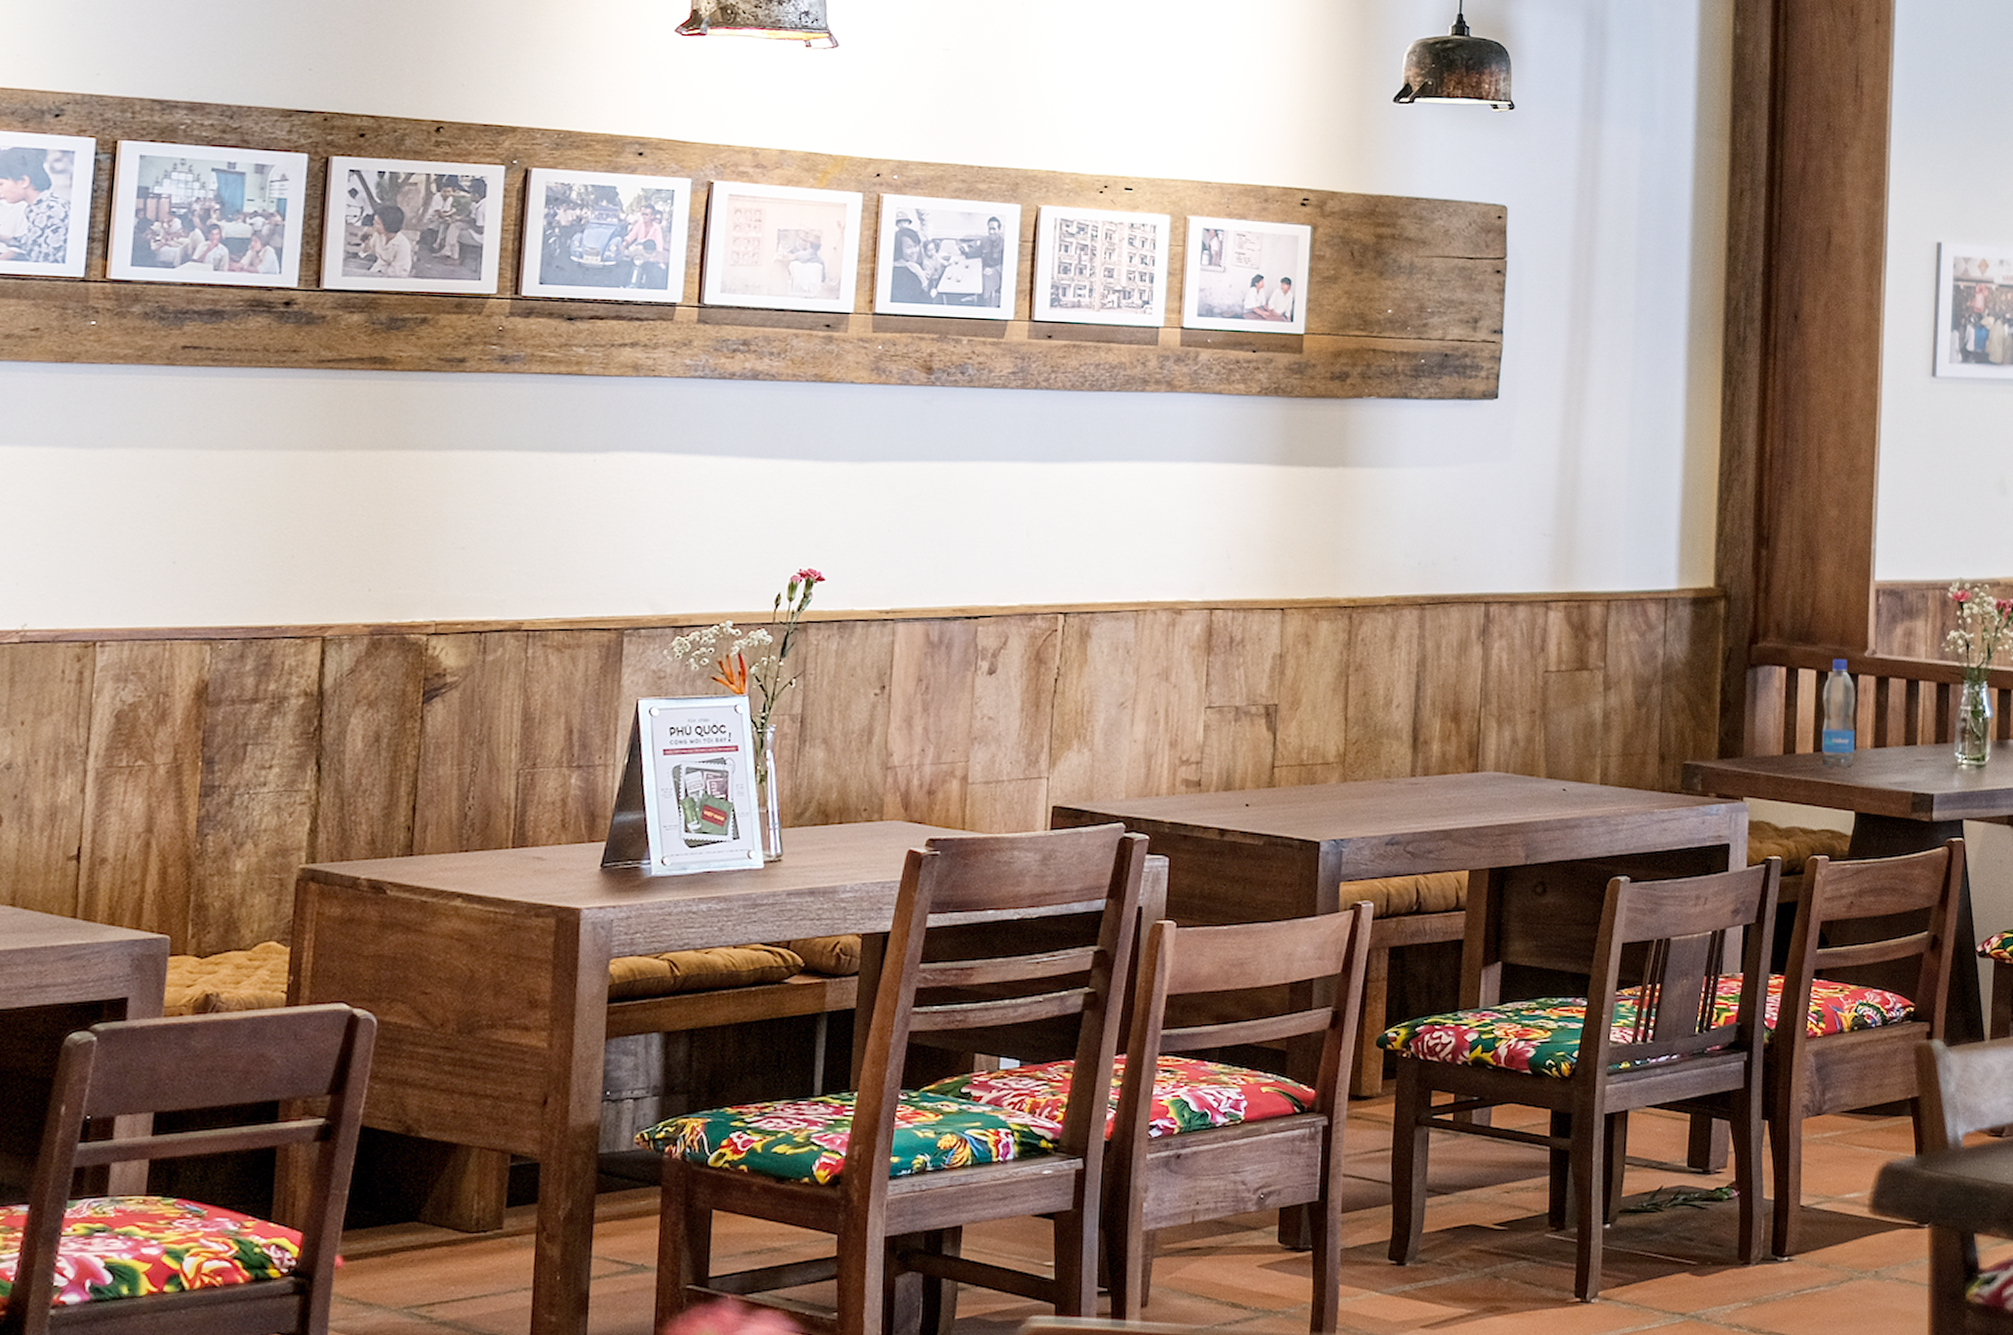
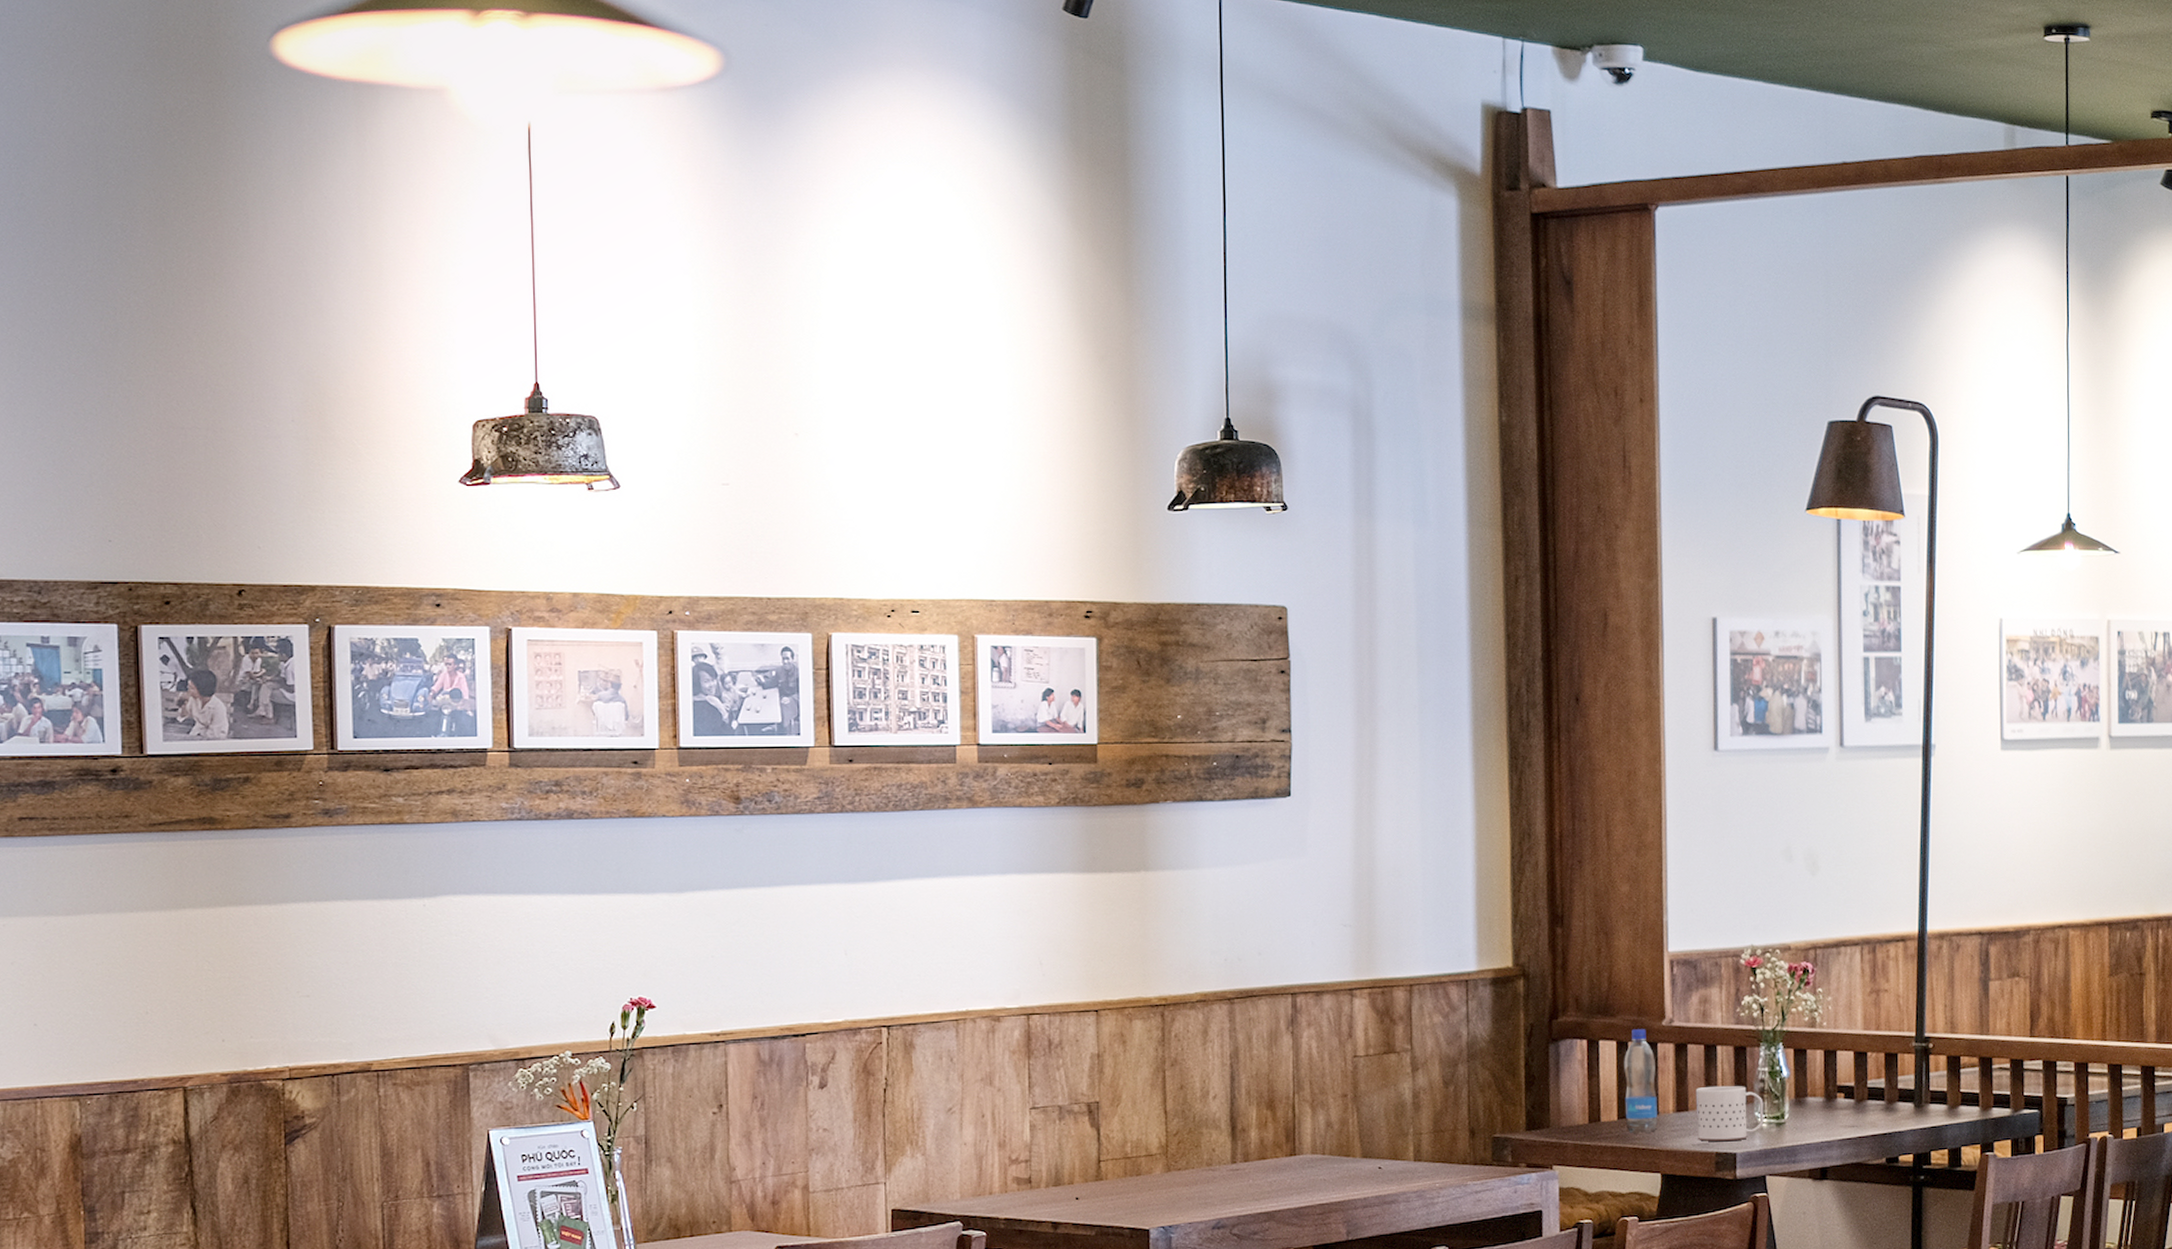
mug: none [1894,722,1964,782] -> present [1695,1085,1764,1142]

